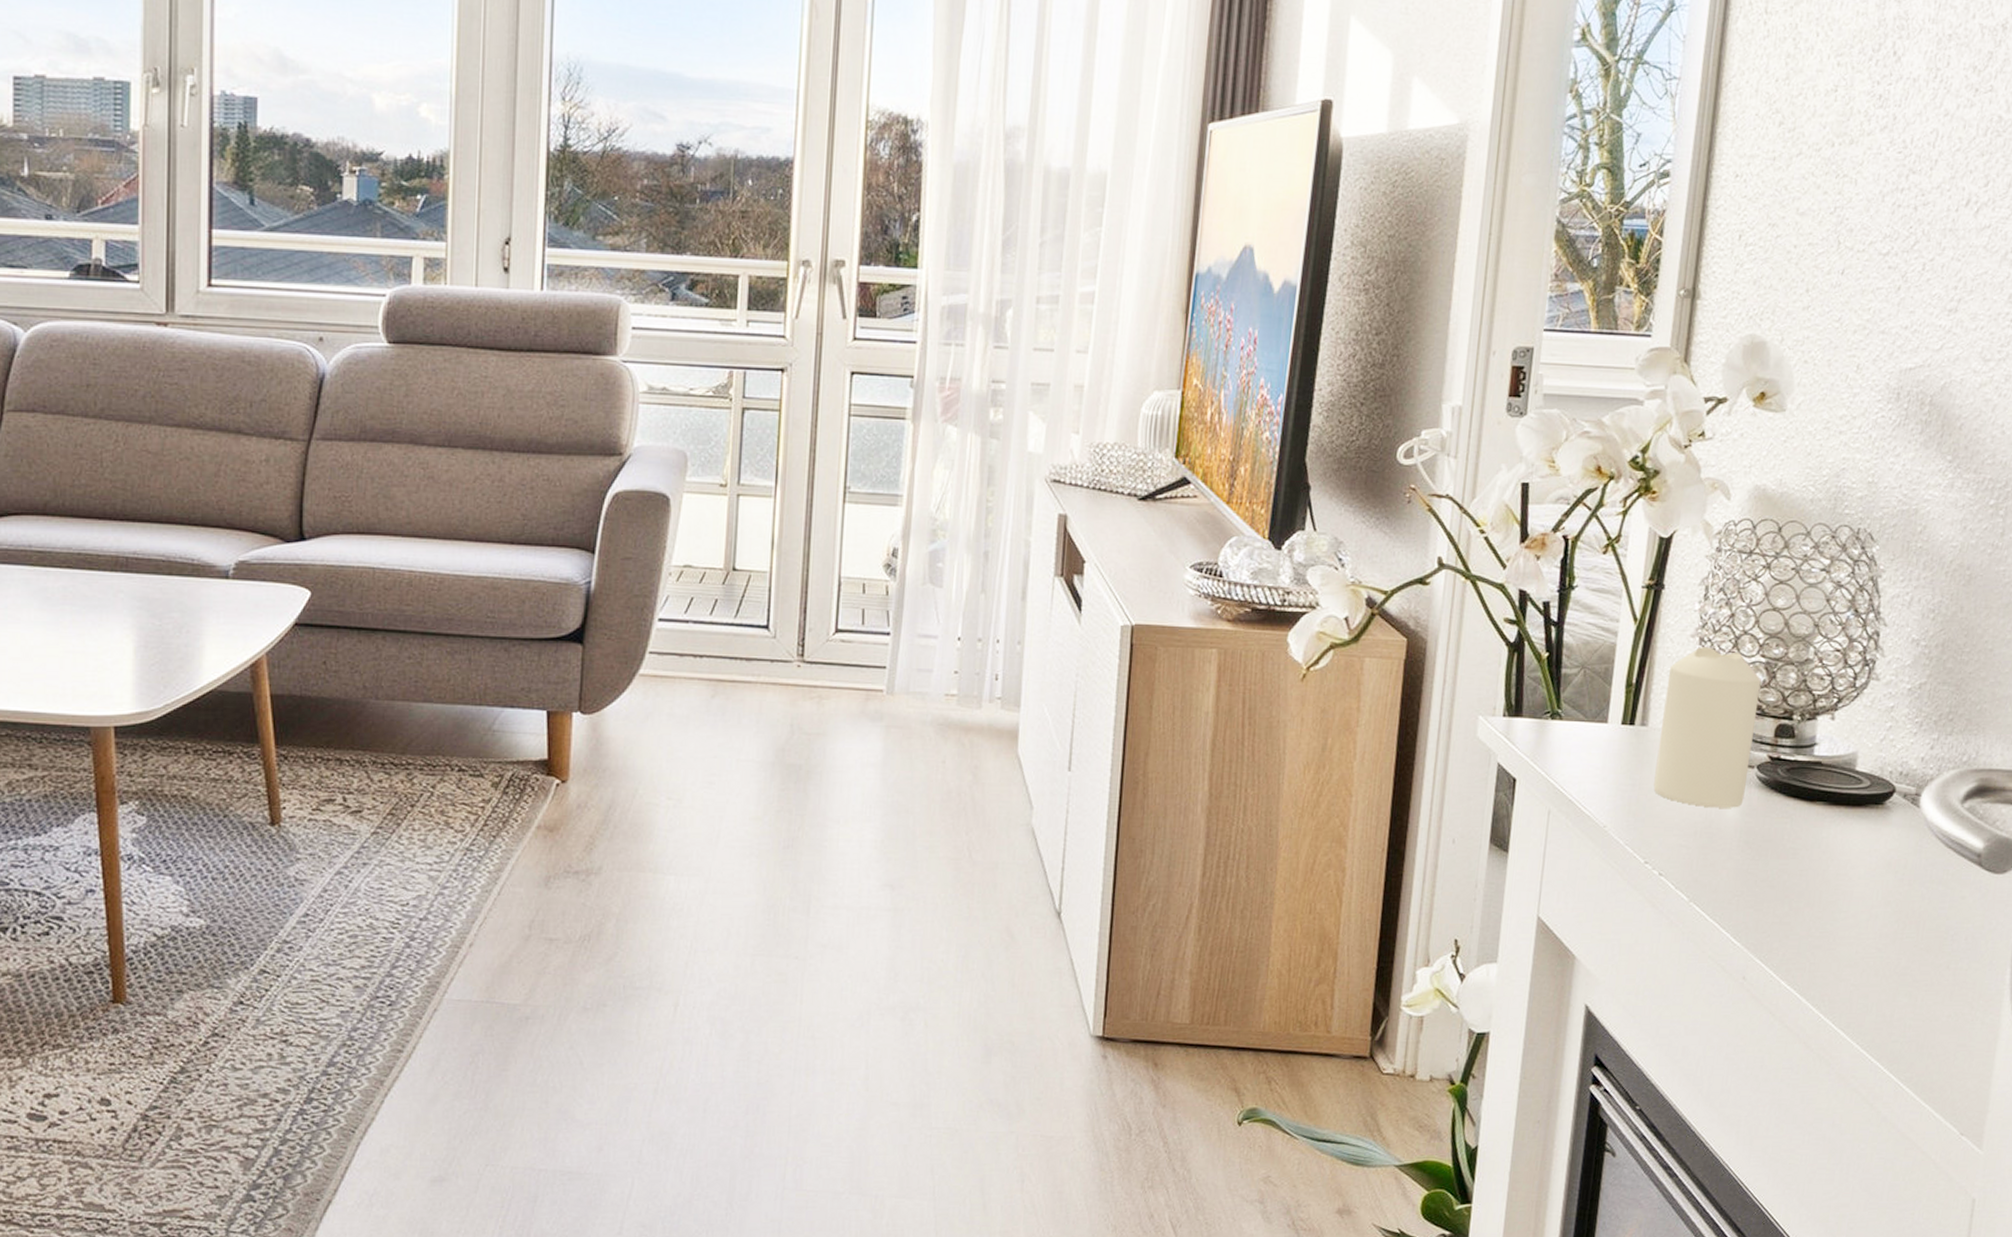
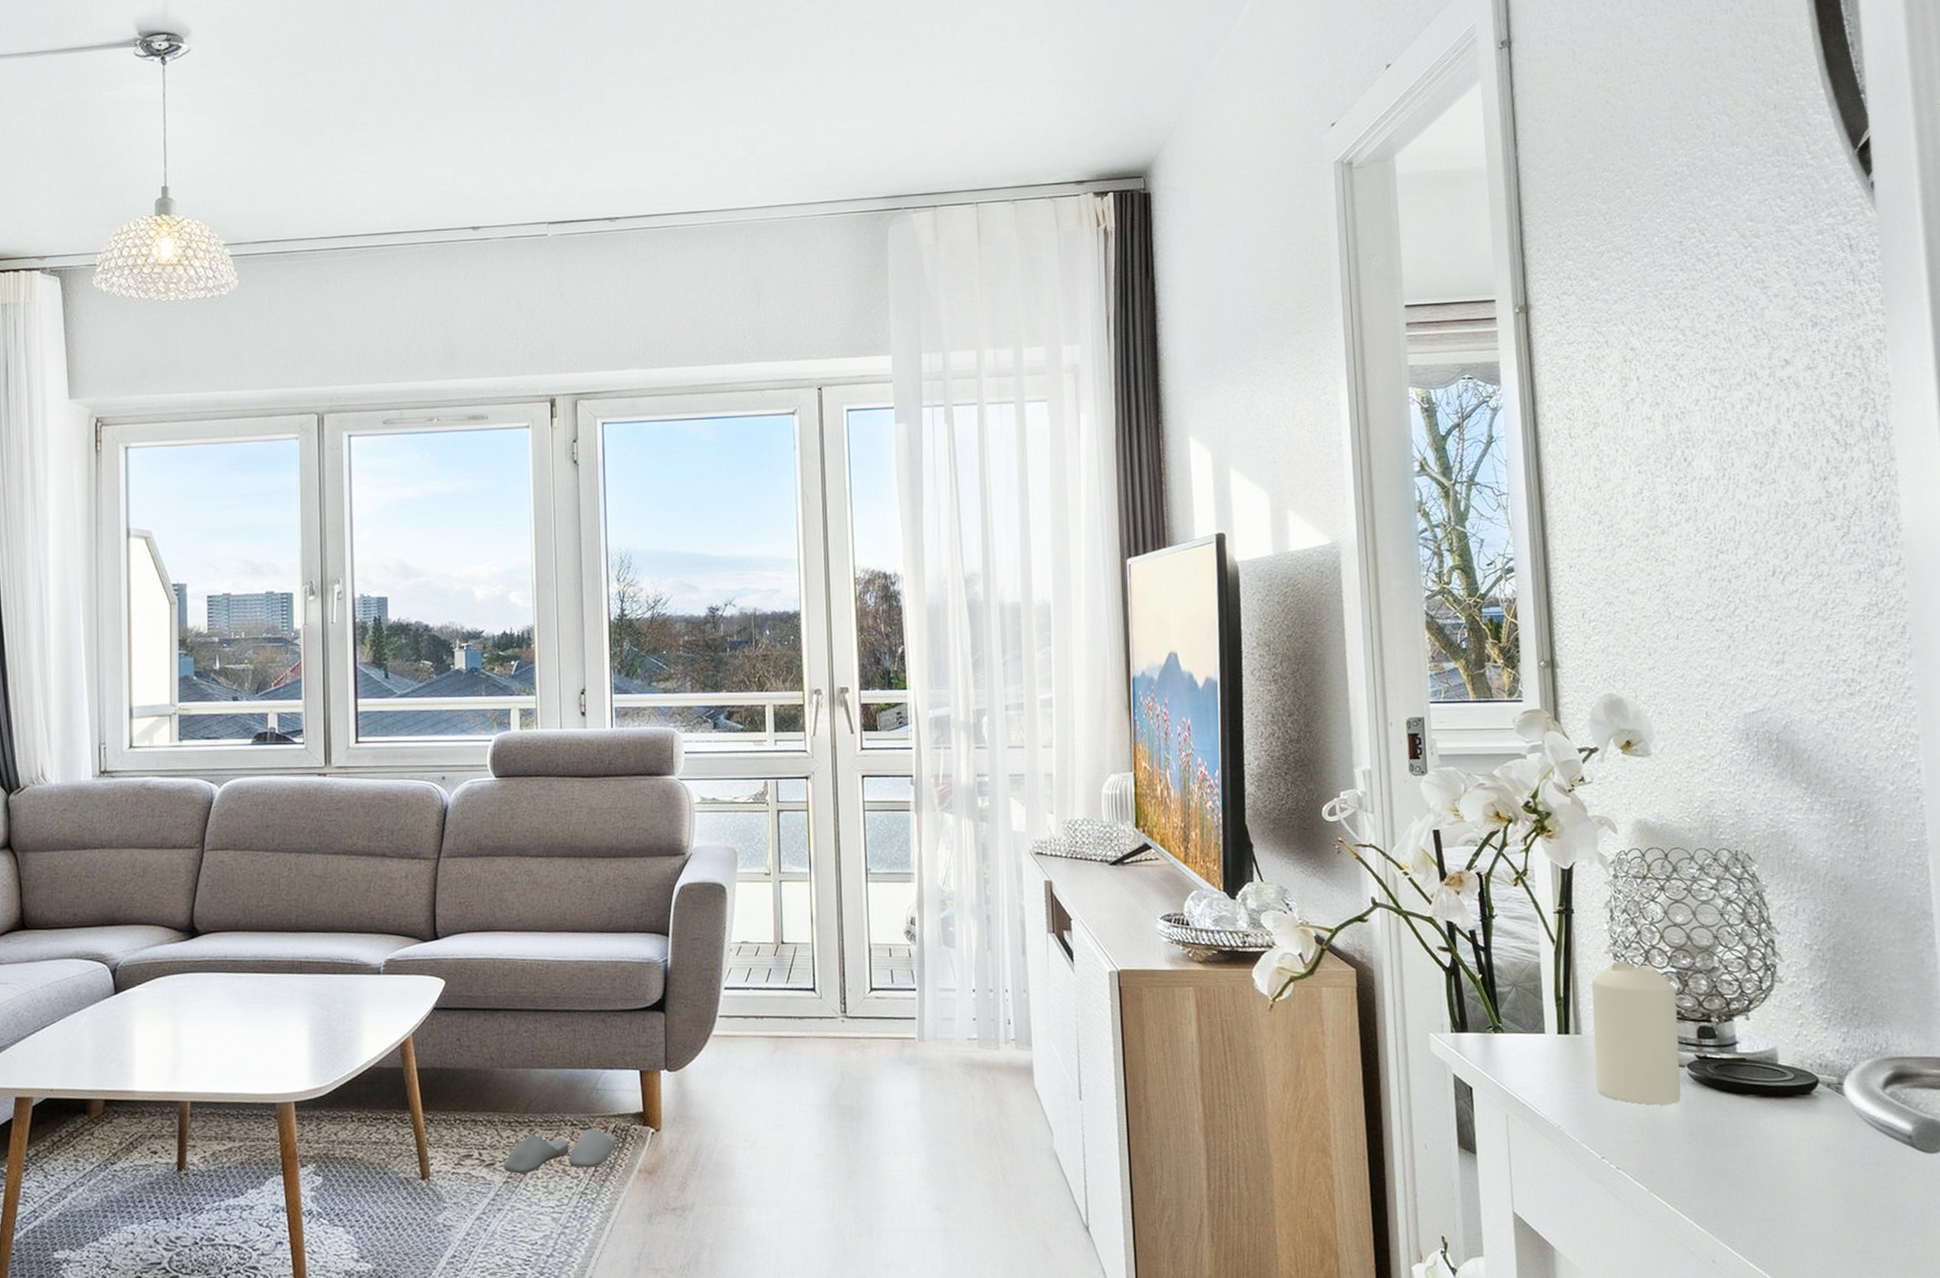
slippers: none [372,776,512,824] -> present [503,1129,616,1174]

